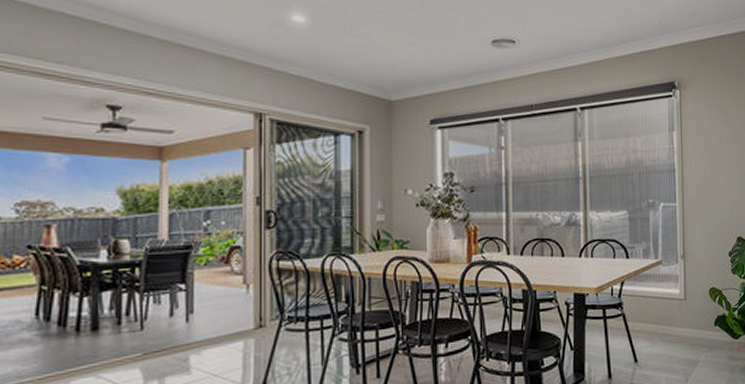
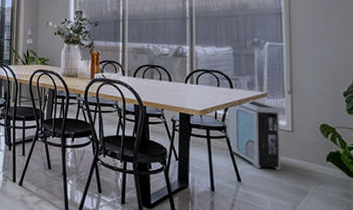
air purifier: none [624,269,675,345] -> present [228,99,282,171]

